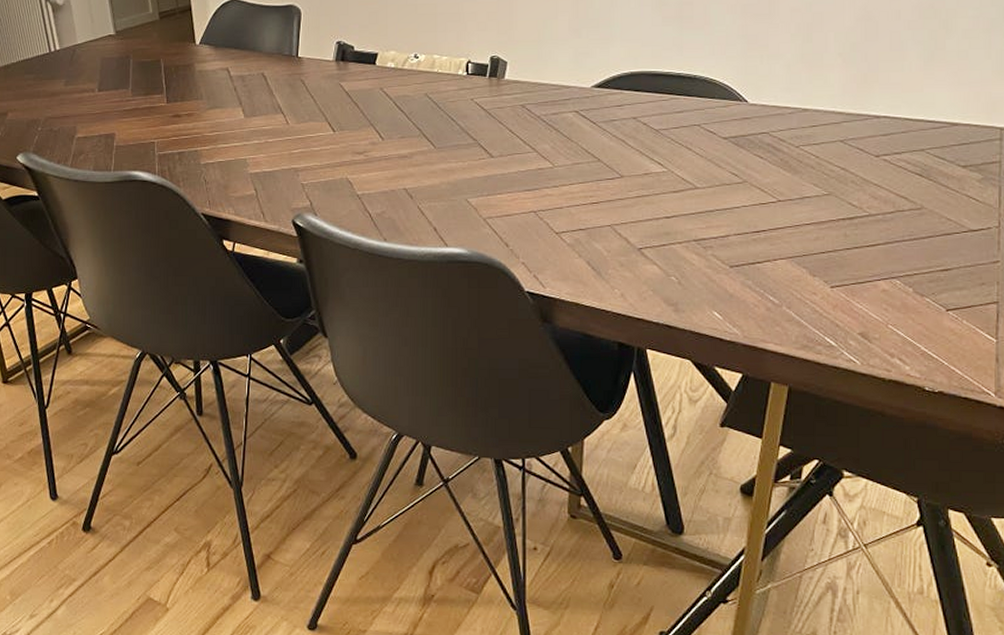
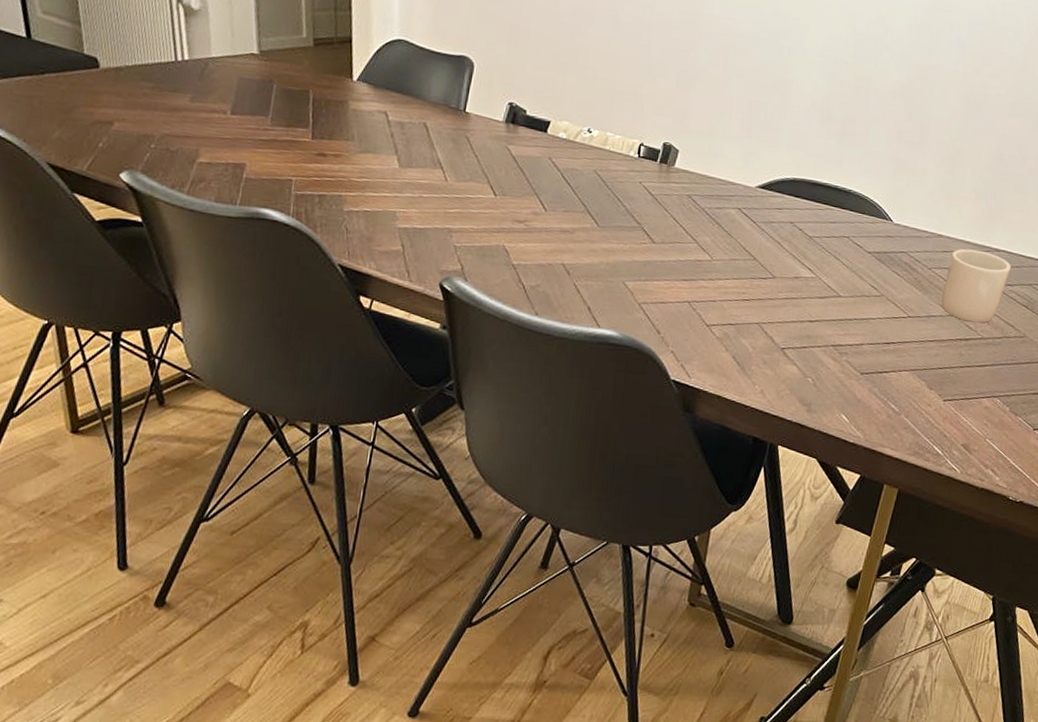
mug: none [816,120,896,199] -> present [941,248,1011,323]

